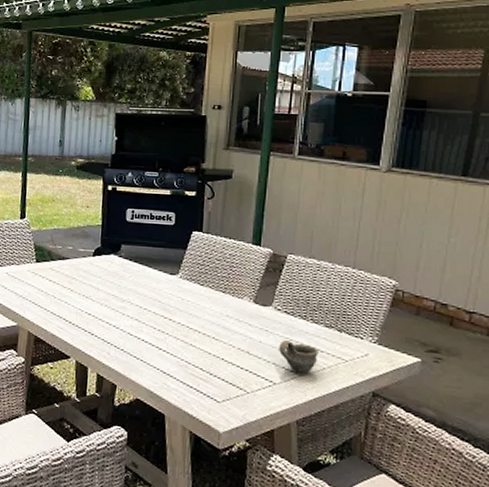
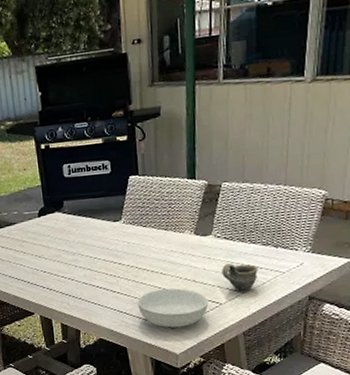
serving bowl: none [183,355,261,403] -> present [137,288,209,328]

